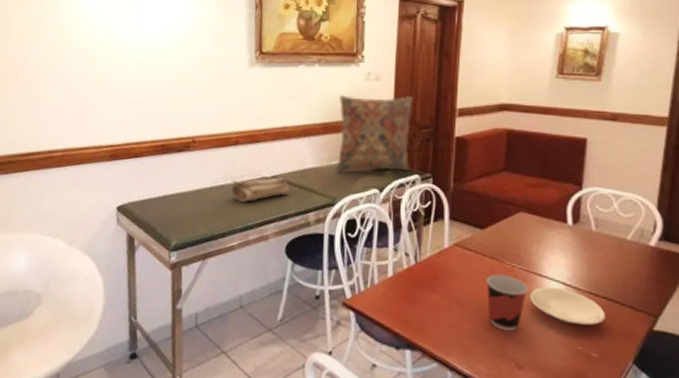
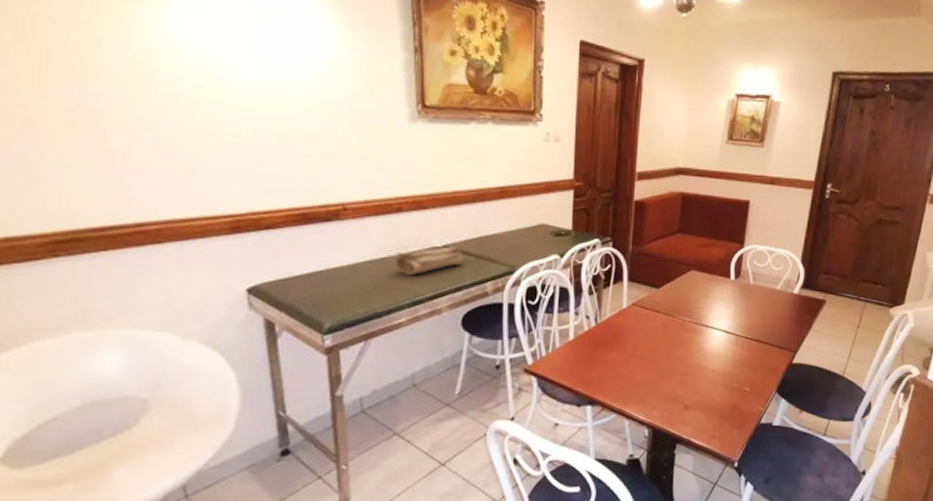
pillow: present [336,95,414,173] -> none [514,157,595,240]
cup: present [487,273,528,332] -> none [660,328,696,378]
saucer: present [530,286,607,326] -> none [697,335,758,365]

